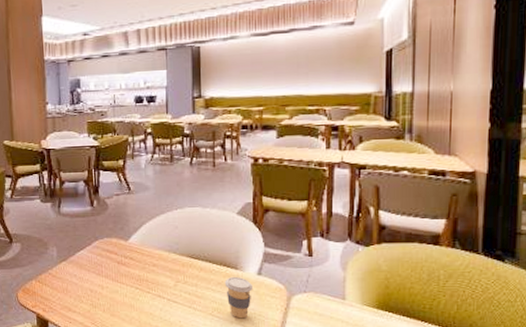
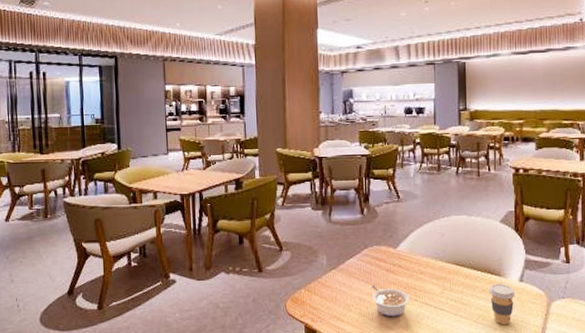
legume: none [102,276,143,309] -> present [371,284,411,318]

